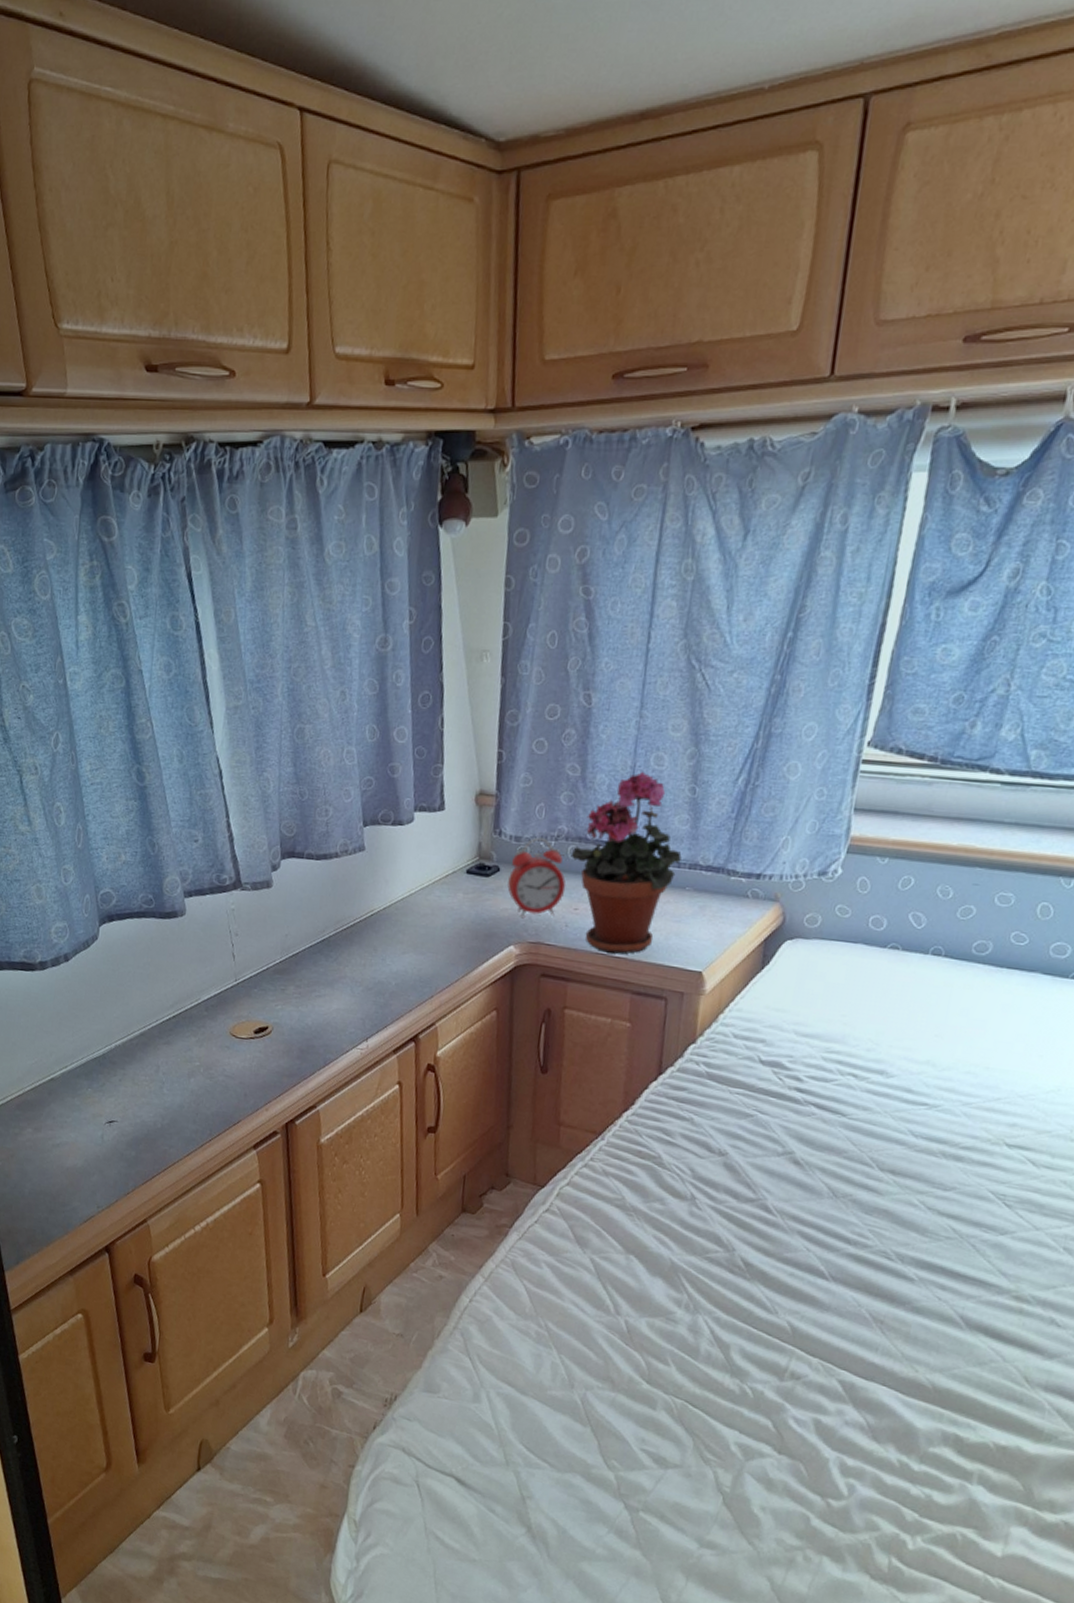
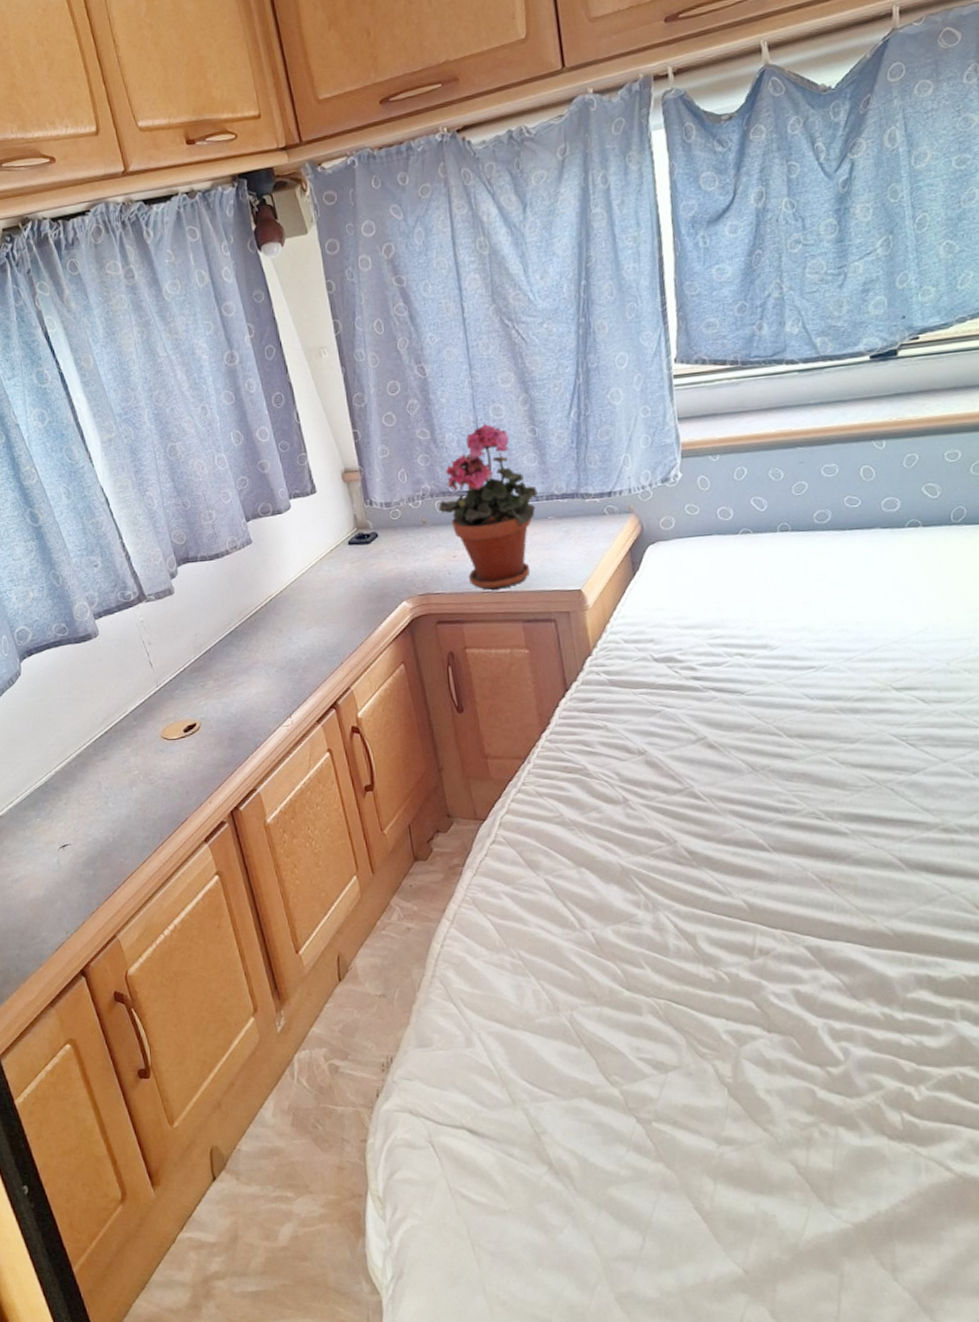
alarm clock: present [507,837,566,917] -> none [387,499,441,574]

